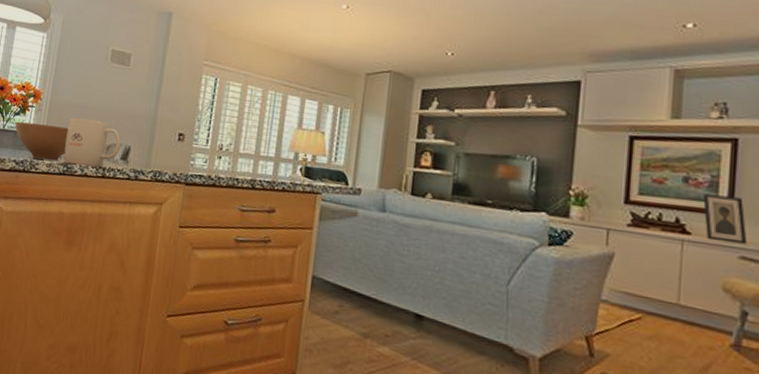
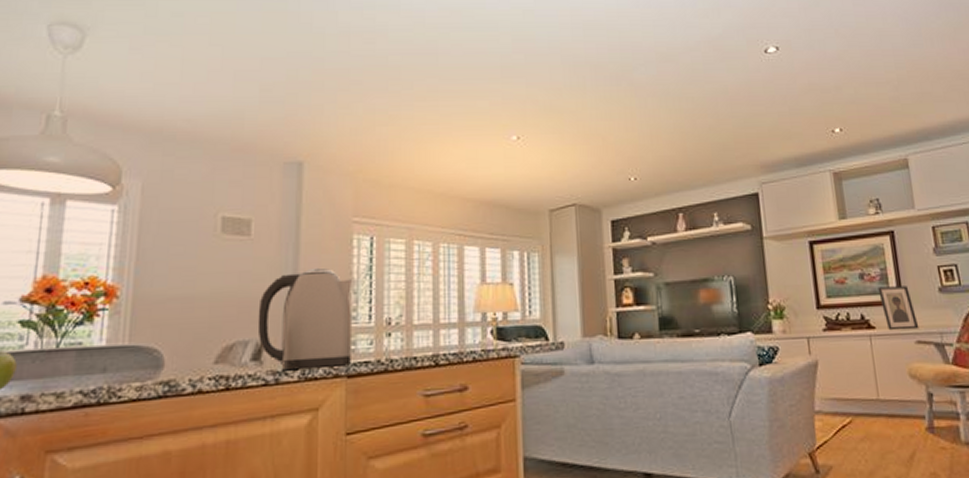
bowl: present [15,121,69,161] -> none [76,330,166,383]
mug: present [63,118,121,167] -> none [161,314,248,381]
kettle: none [127,97,197,176] -> present [257,267,352,371]

